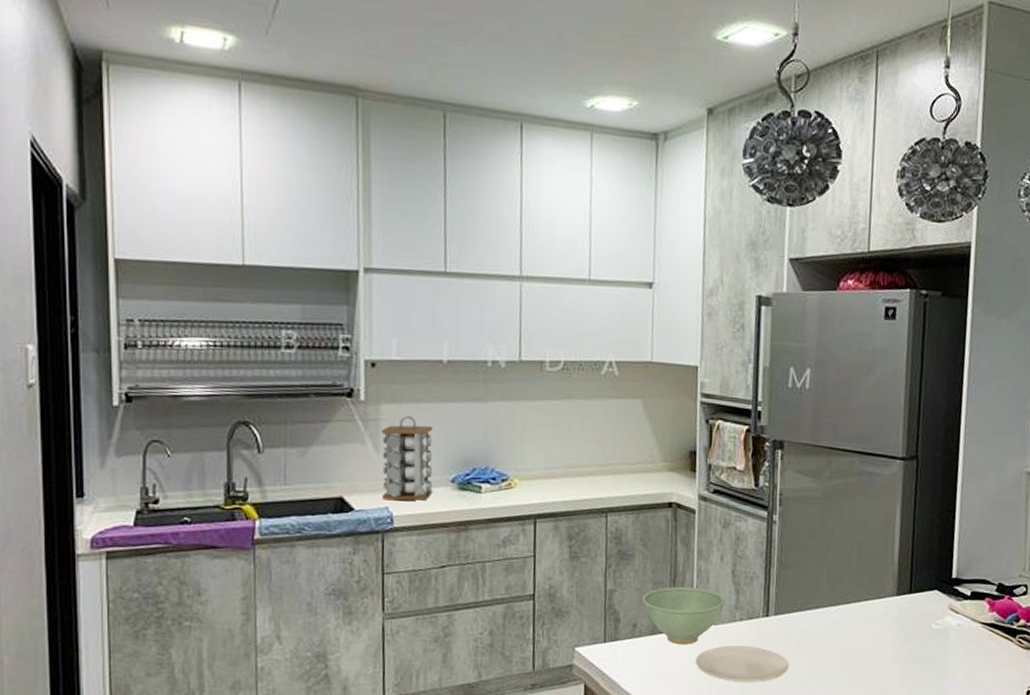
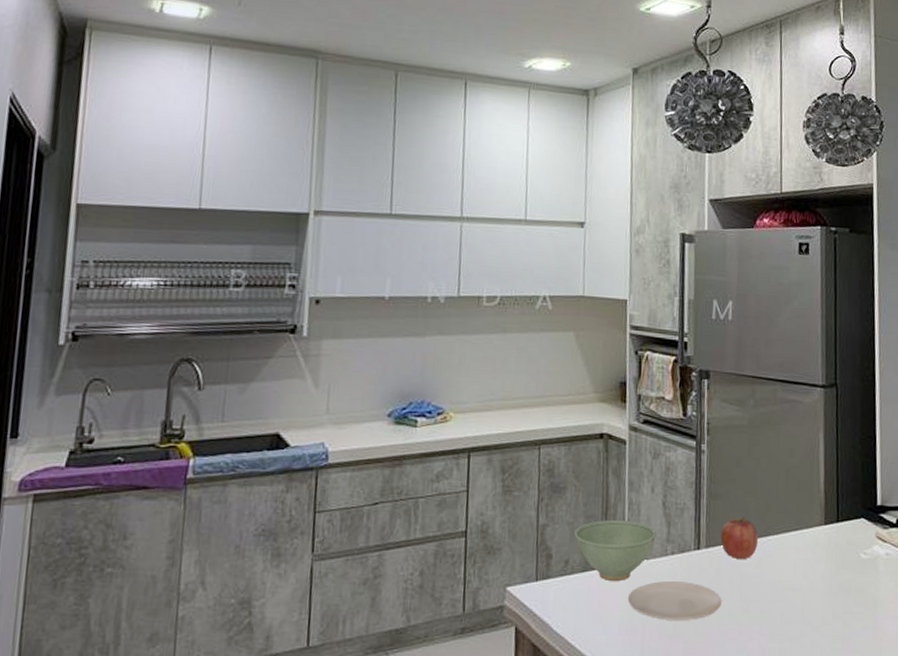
spice rack: present [381,415,433,502] -> none [318,350,372,437]
fruit: none [789,586,829,627] -> present [720,517,759,560]

